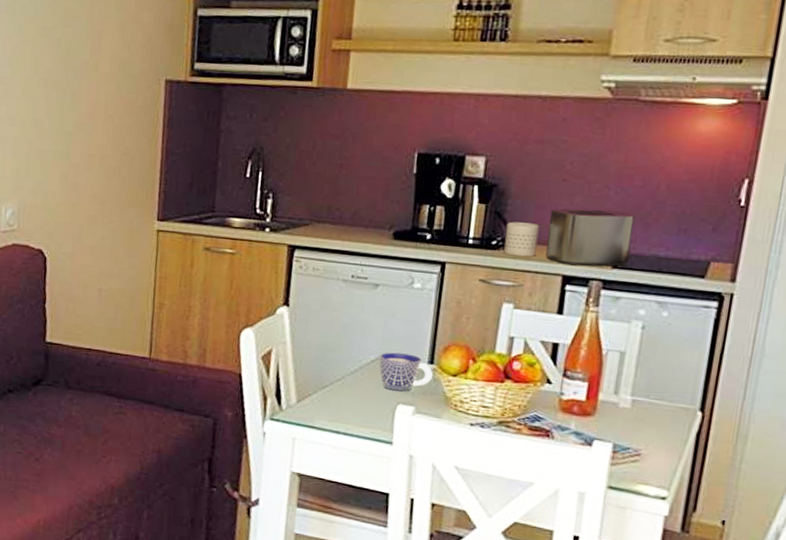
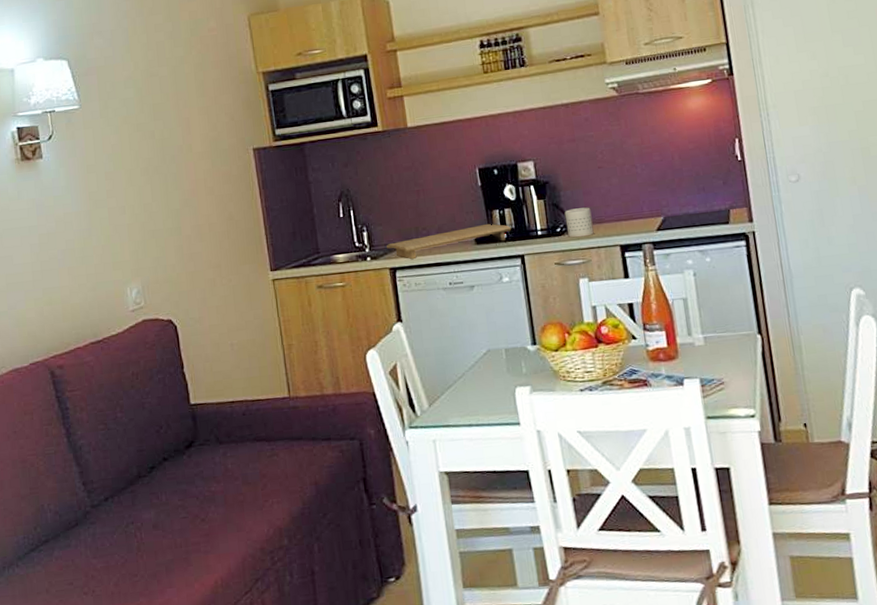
cutting board: none [291,217,439,242] -> present [387,223,511,260]
cup: present [379,352,433,392] -> none [490,340,538,376]
toaster: present [545,208,636,267] -> none [596,183,669,236]

